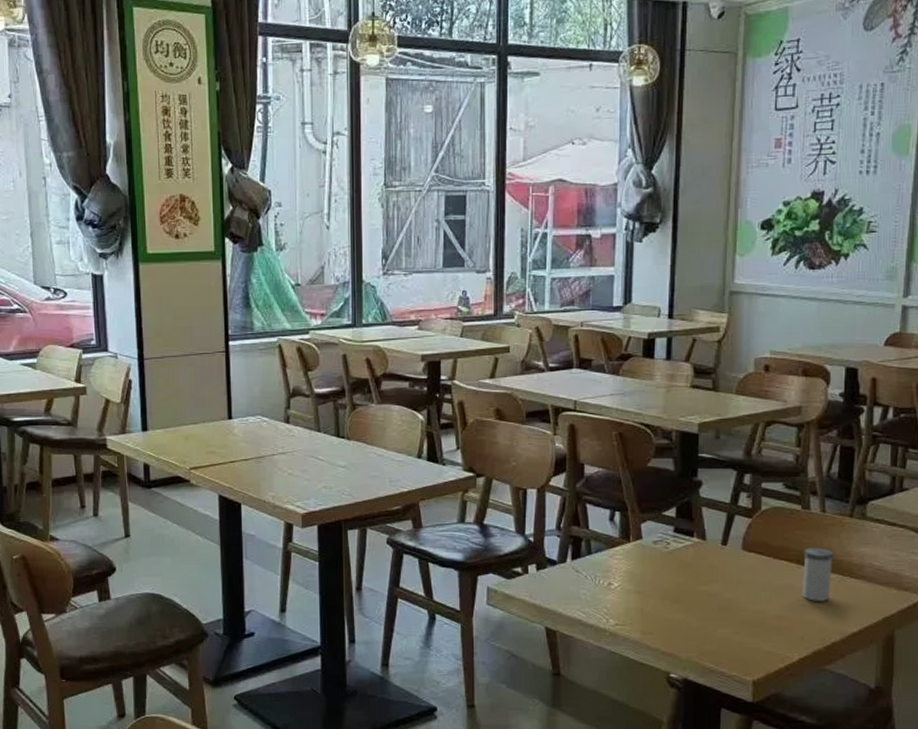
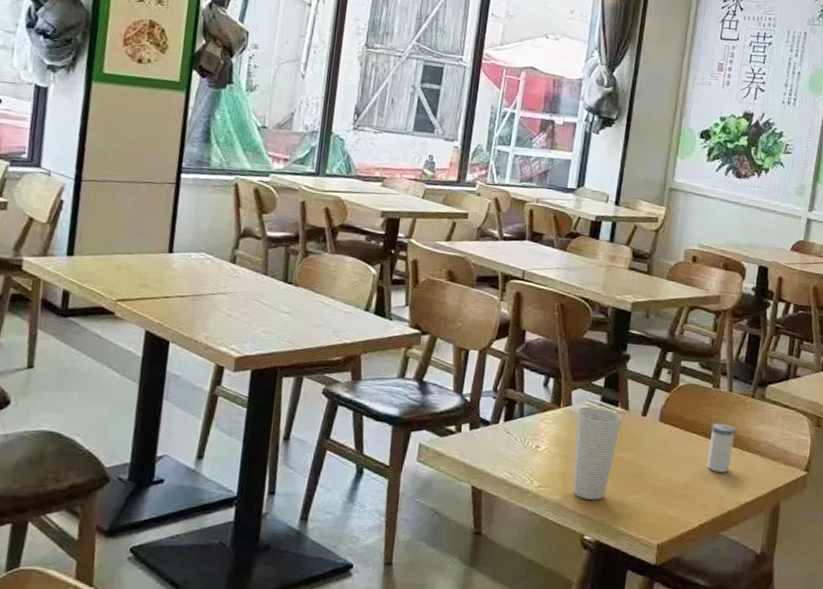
cup: none [649,539,700,636] -> present [572,407,623,500]

